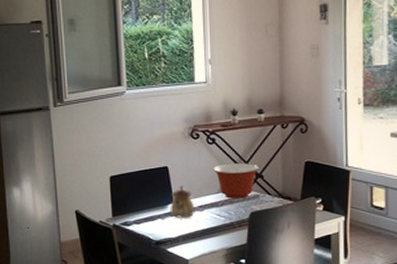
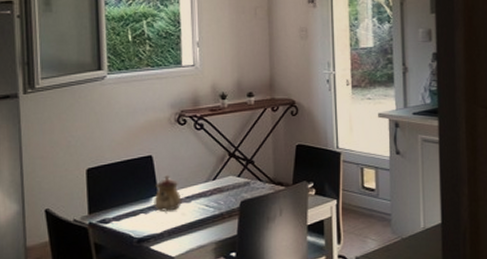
mixing bowl: present [213,163,259,199] -> none [202,149,249,187]

